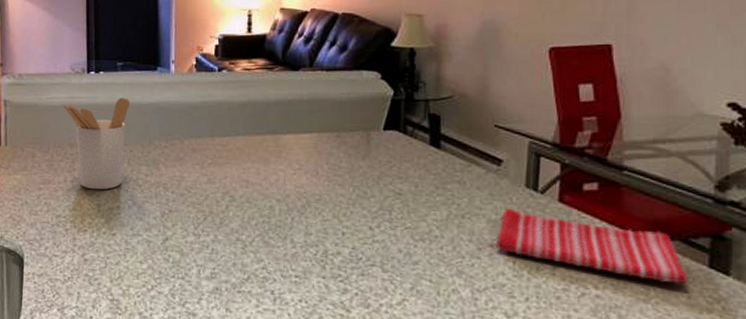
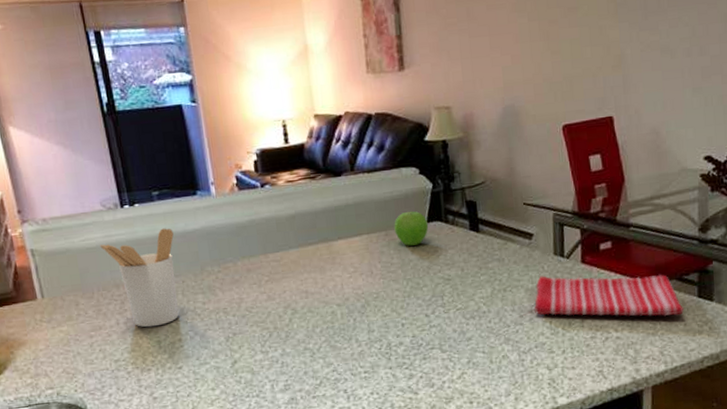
fruit: none [347,115,385,152] -> present [394,211,429,246]

